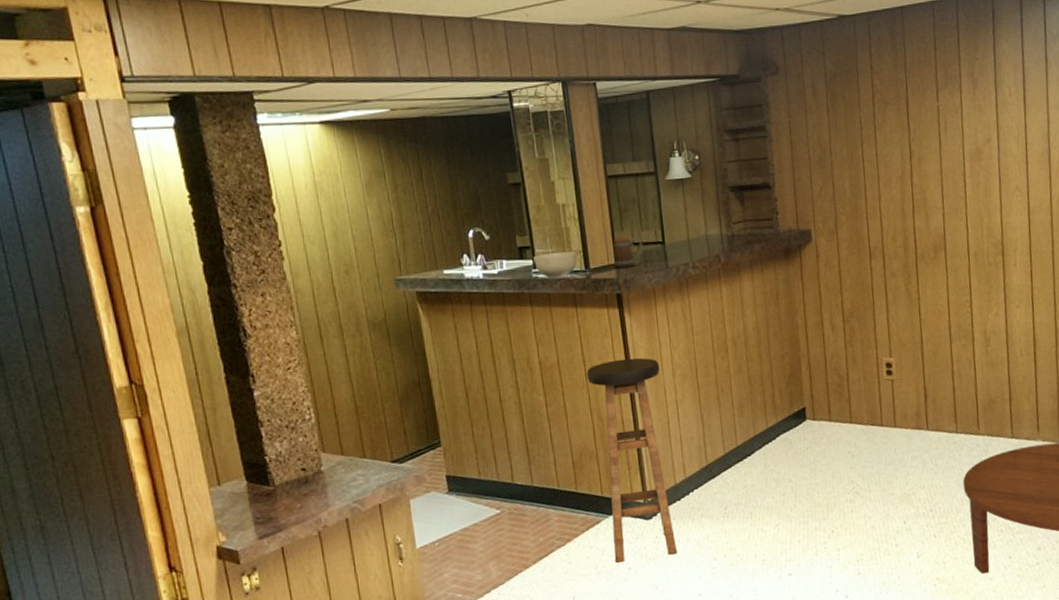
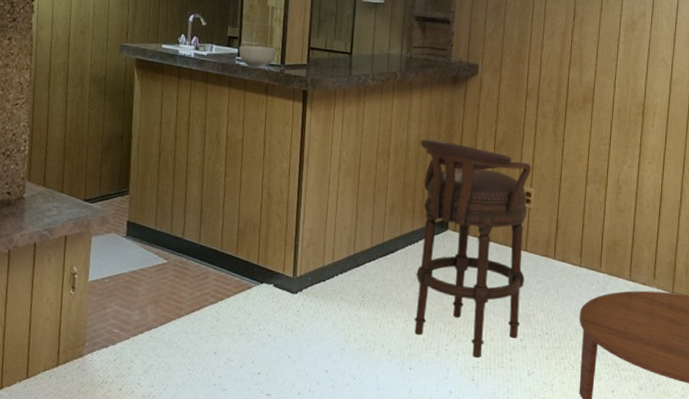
bar stool: present [586,357,678,563] -> none [257,146,329,329]
beer mug: present [613,236,643,269] -> none [305,42,333,70]
bar stool: none [759,323,900,550] -> present [414,139,531,358]

